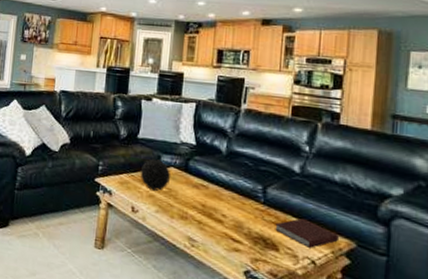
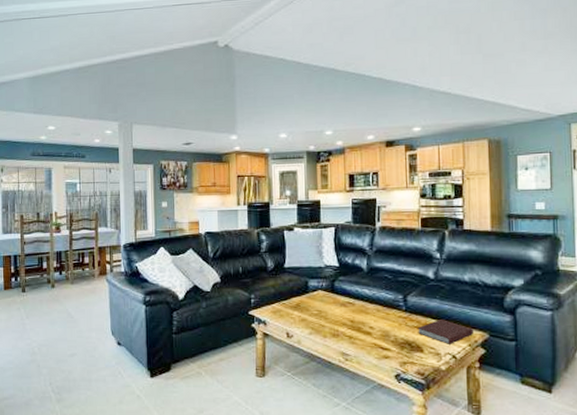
decorative orb: present [140,159,171,191] -> none [290,285,320,314]

